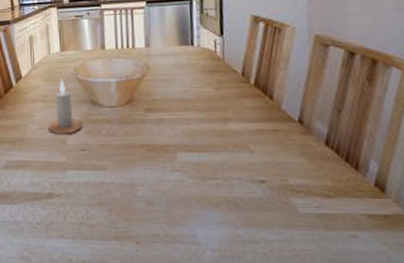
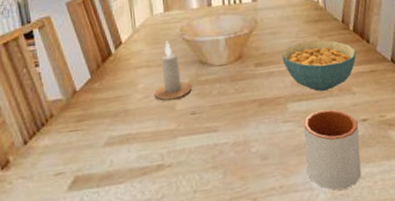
cereal bowl: none [173,91,257,145] -> present [281,40,357,92]
mug: none [193,164,256,250] -> present [303,109,361,191]

